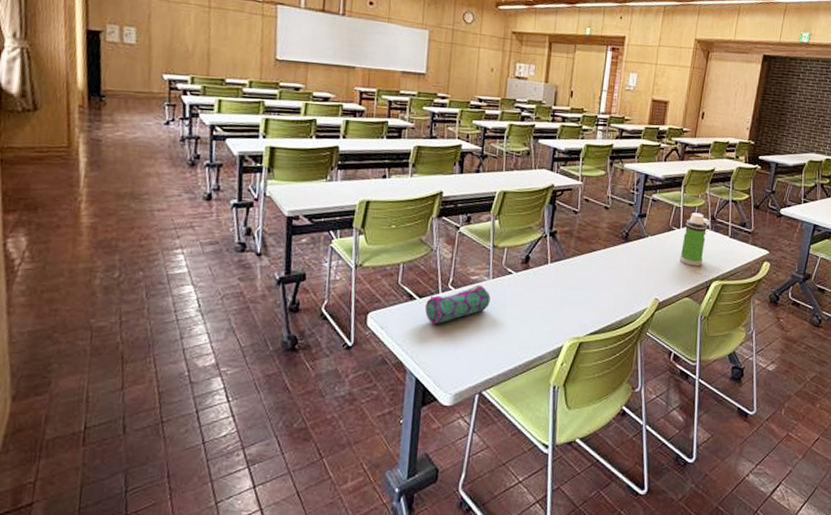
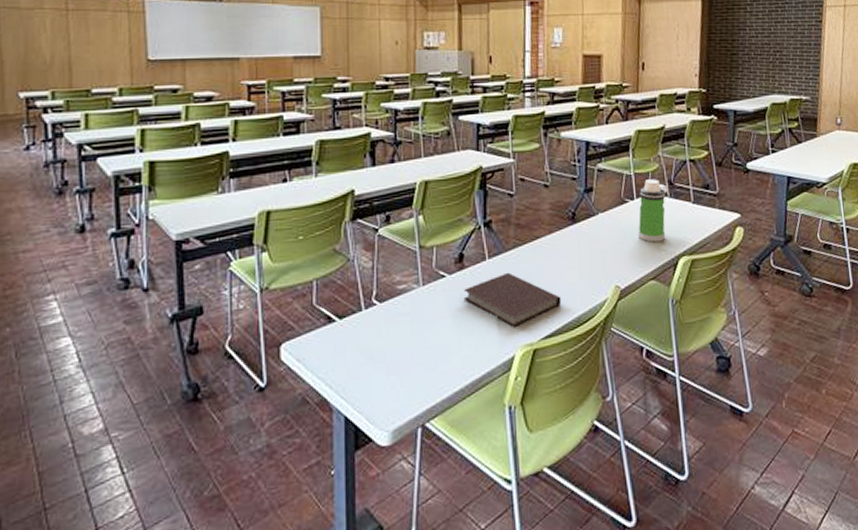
pencil case: present [425,285,491,325] -> none [348,294,423,350]
notebook: none [525,276,608,323] -> present [463,272,562,328]

